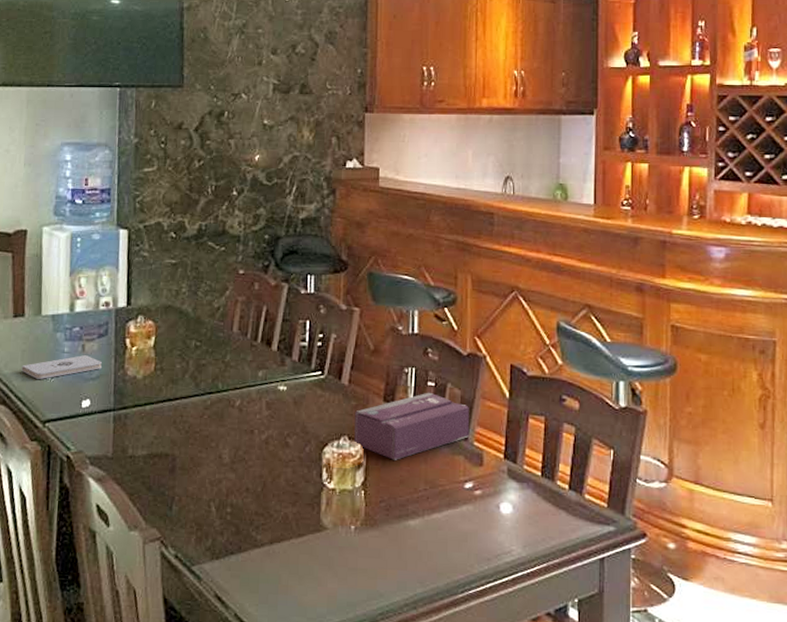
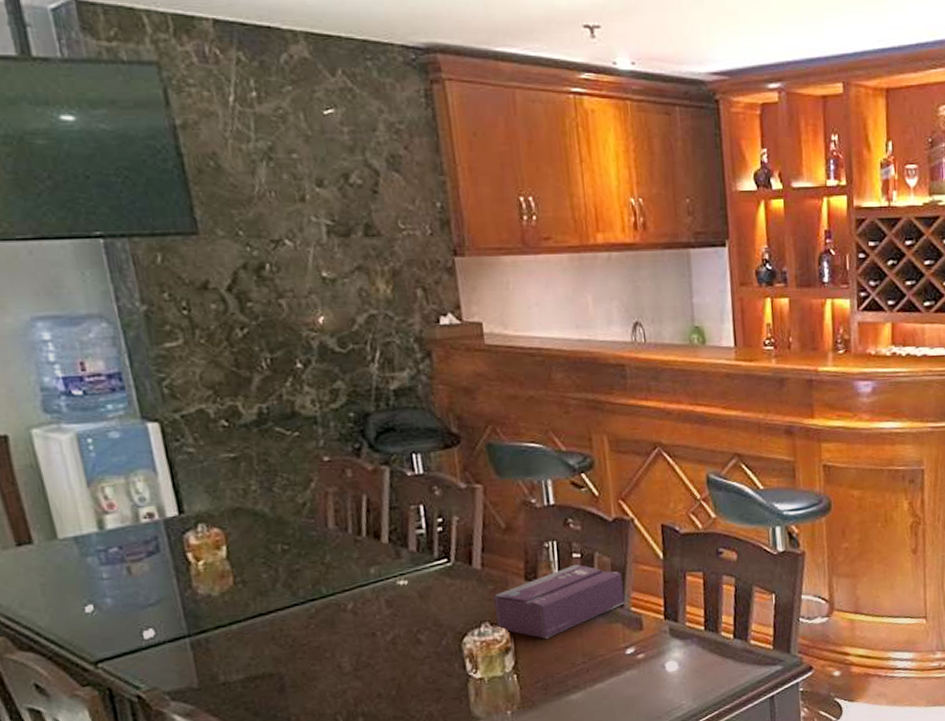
notepad: present [21,355,102,379] -> none [45,578,161,616]

